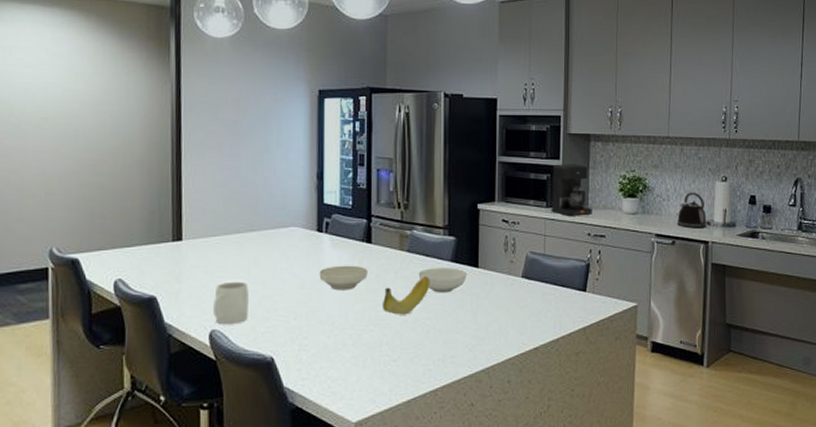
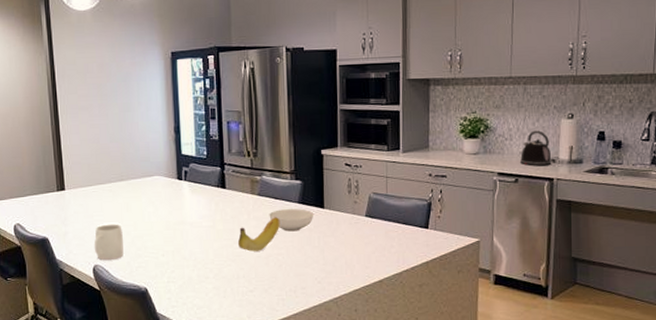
bowl: present [319,265,368,291] -> none [181,208,224,231]
coffee maker: present [552,164,592,216] -> none [392,108,433,158]

